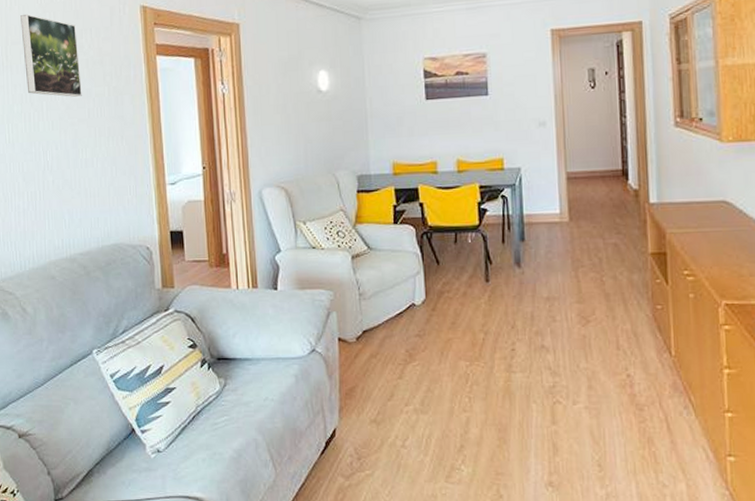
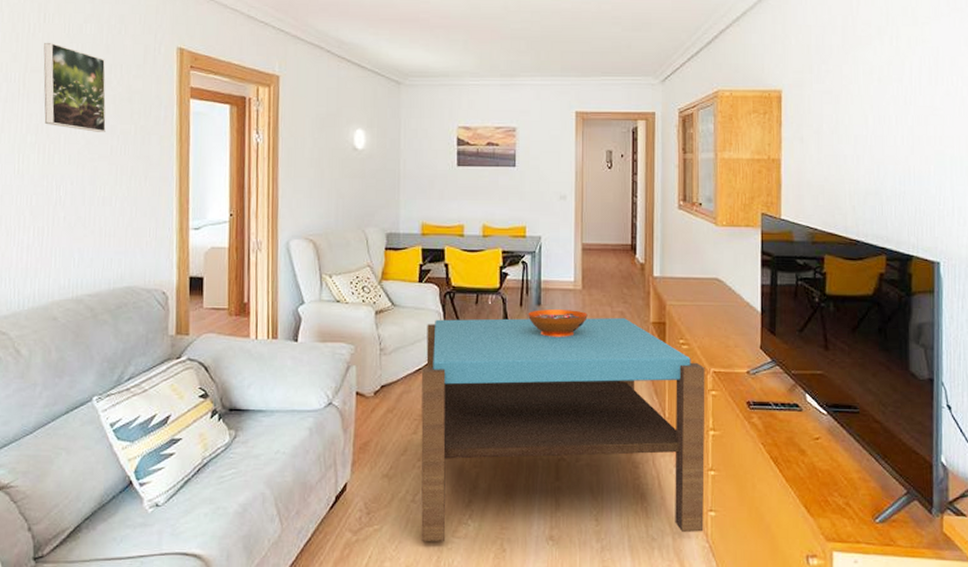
coffee table: none [403,250,722,488] -> present [421,318,705,542]
decorative bowl: none [510,244,577,274] -> present [527,309,588,337]

